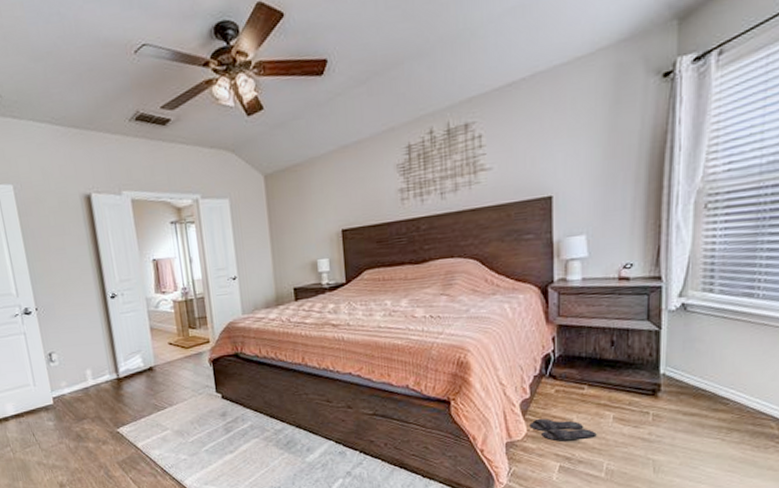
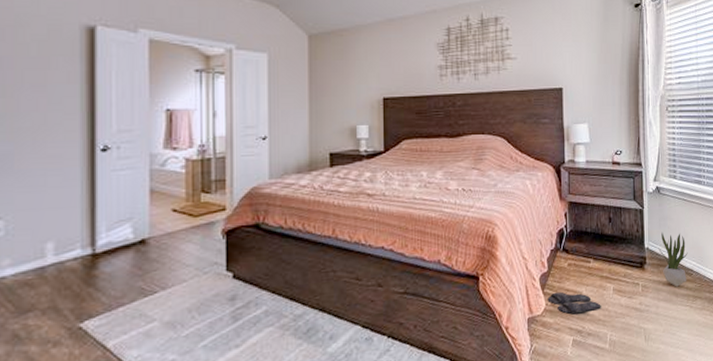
potted plant: none [679,355,724,418] -> present [658,232,688,287]

